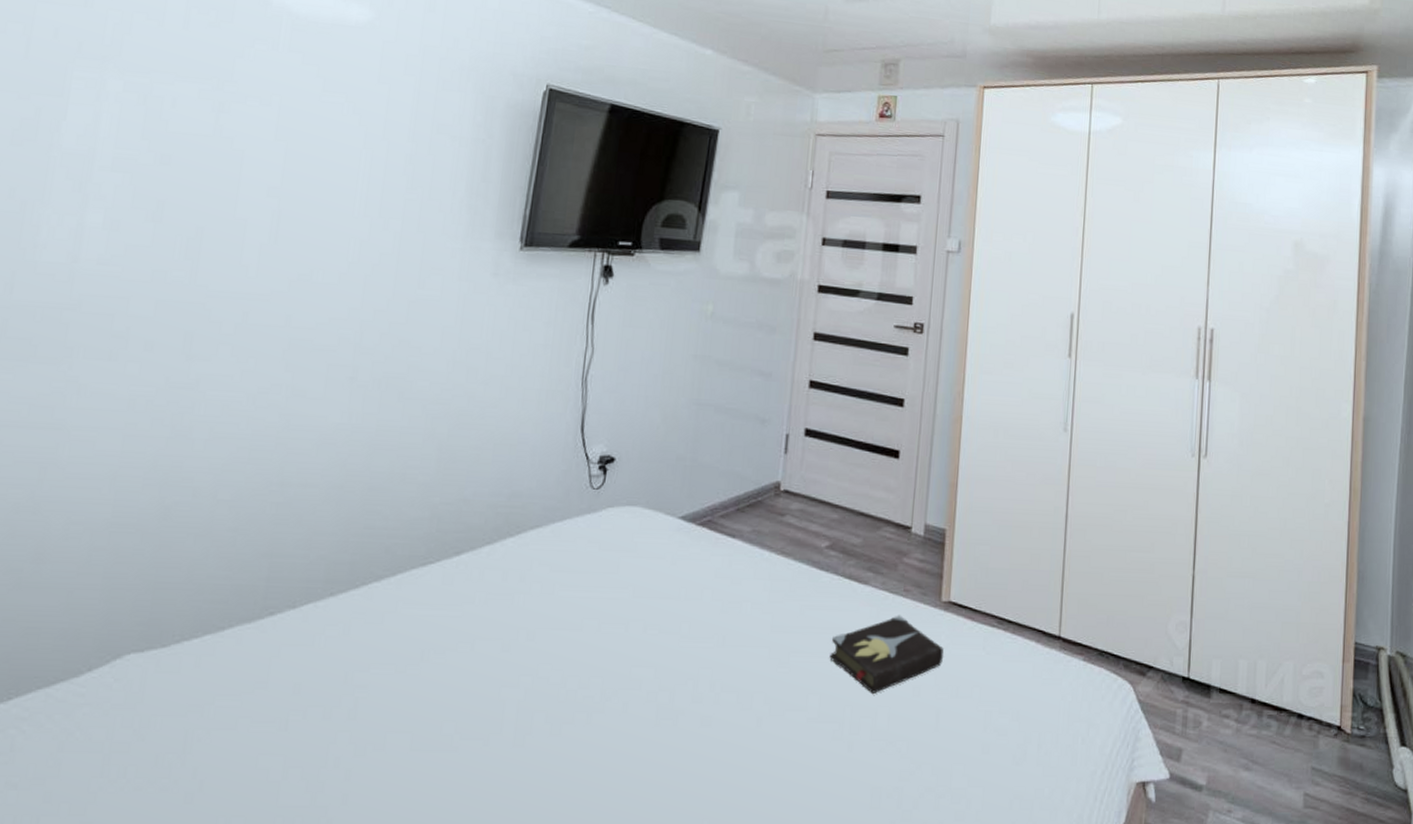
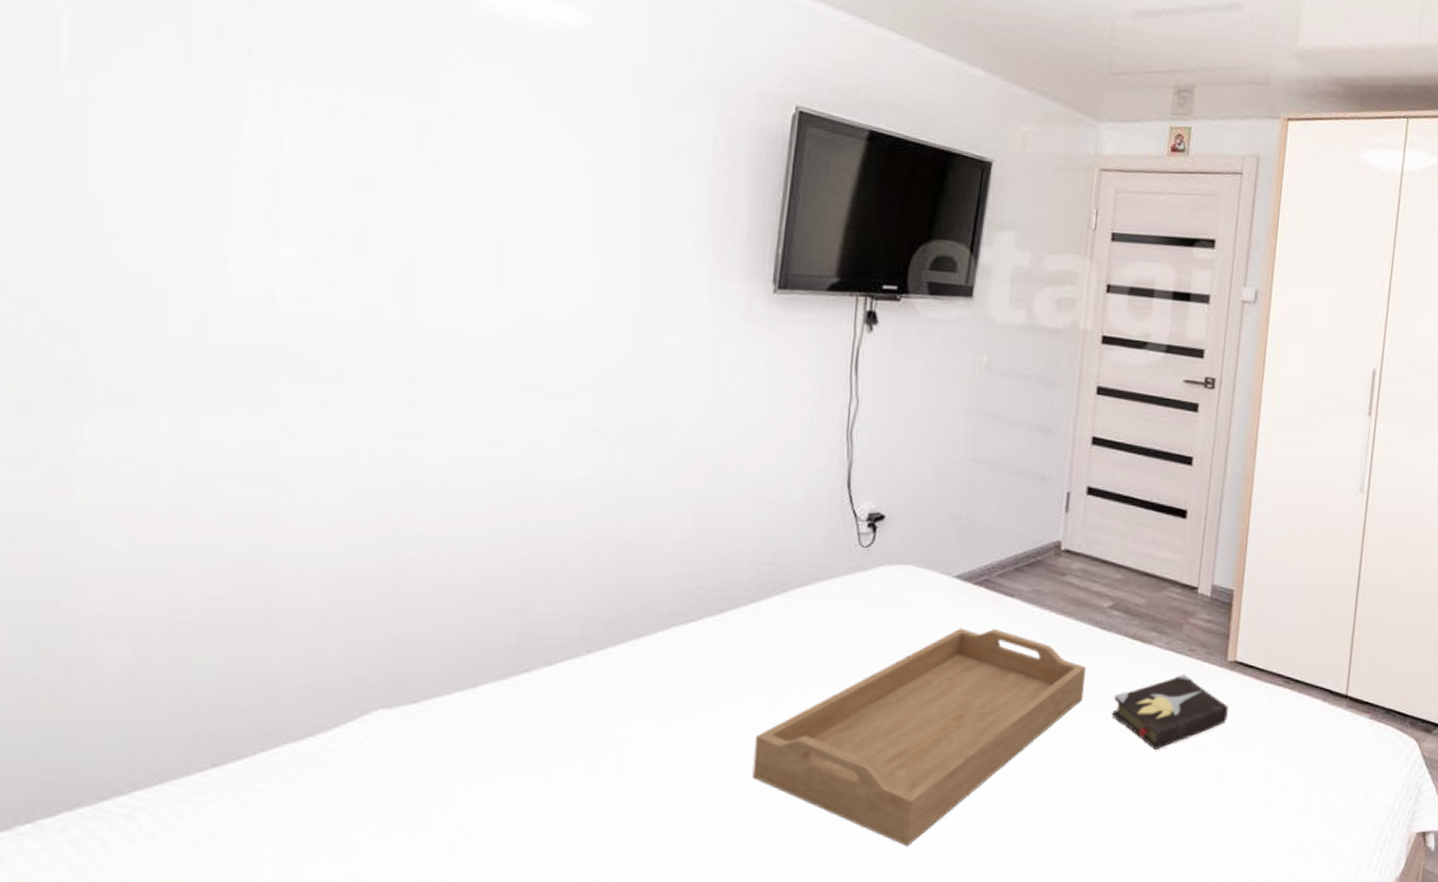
serving tray: none [479,569,805,797] -> present [752,628,1087,847]

